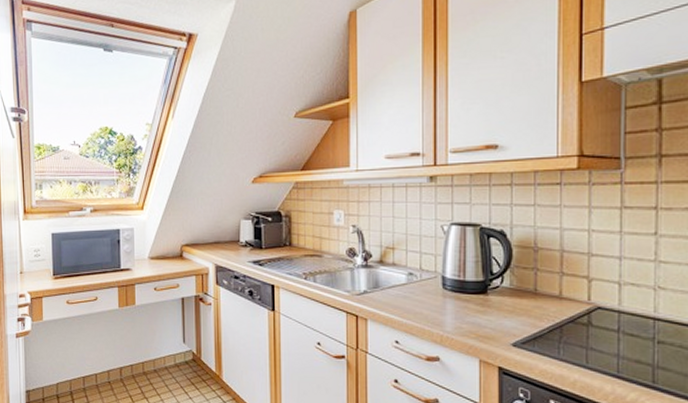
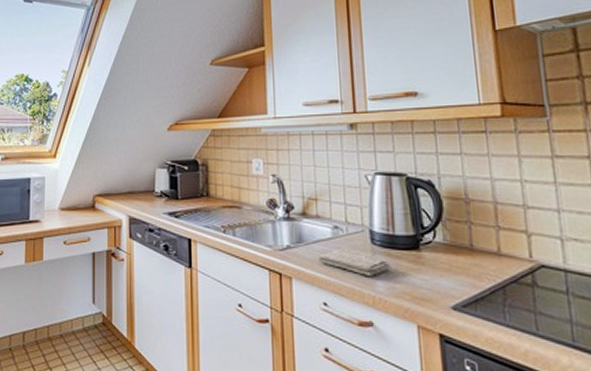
washcloth: none [393,294,459,317] -> present [318,249,391,276]

